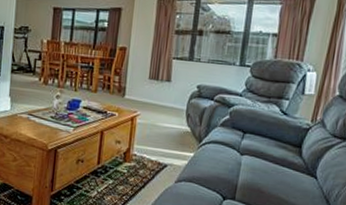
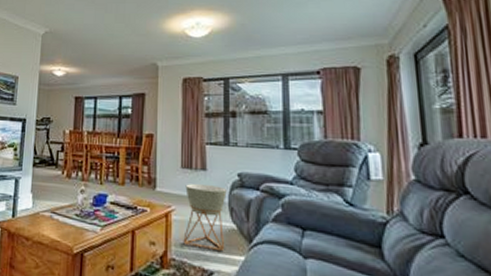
planter: none [144,93,186,149] -> present [183,183,227,252]

